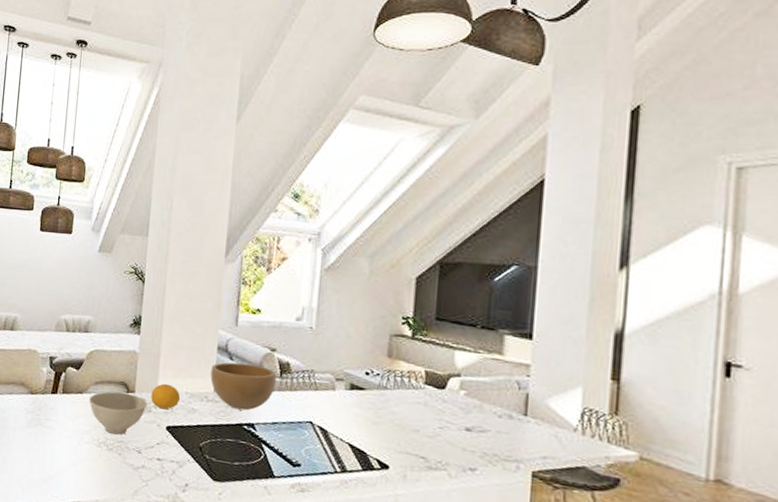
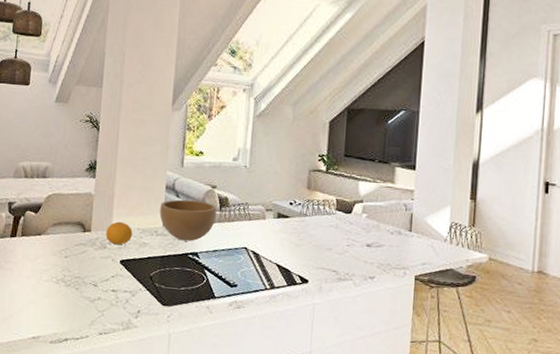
bowl: present [89,391,148,435] -> none [47,231,103,271]

